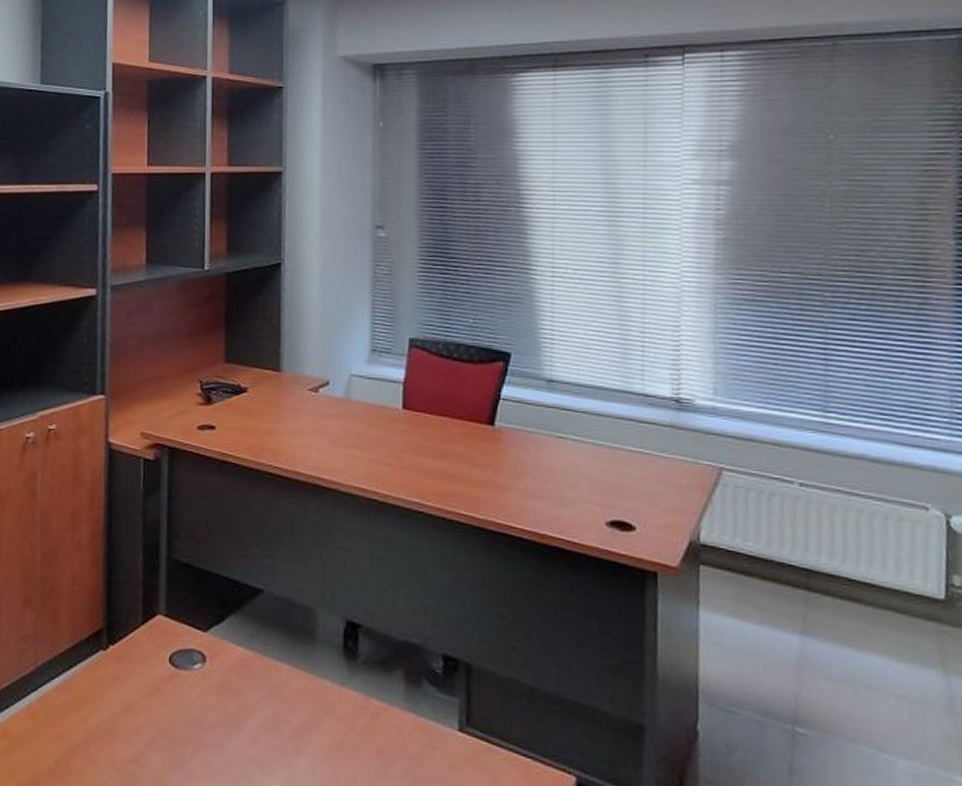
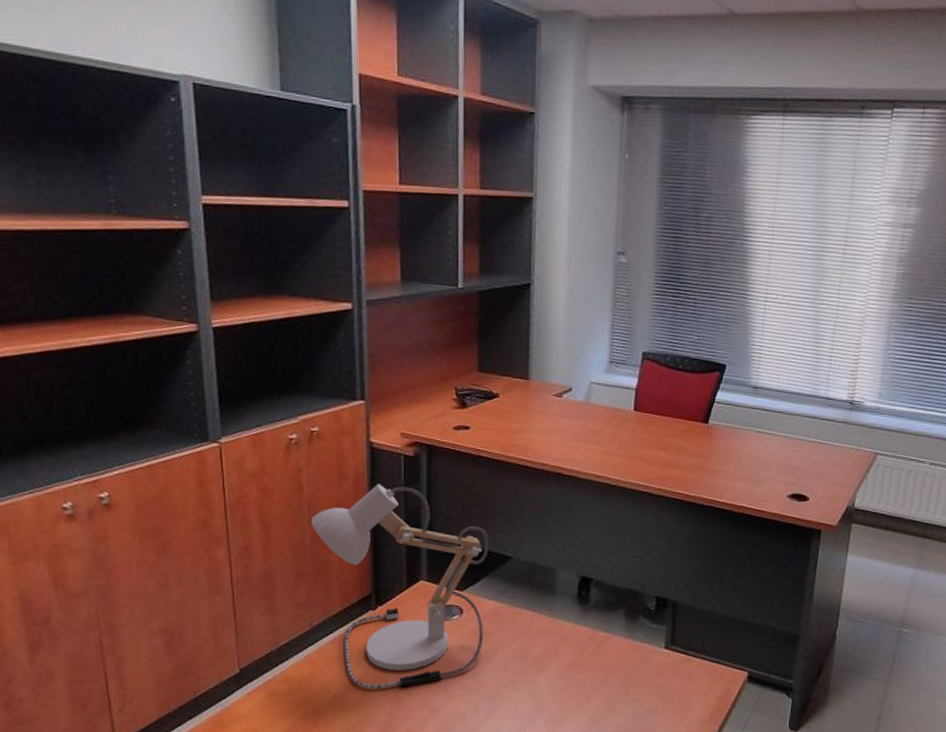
desk lamp: none [43,492,236,758] -> present [311,484,489,689]

